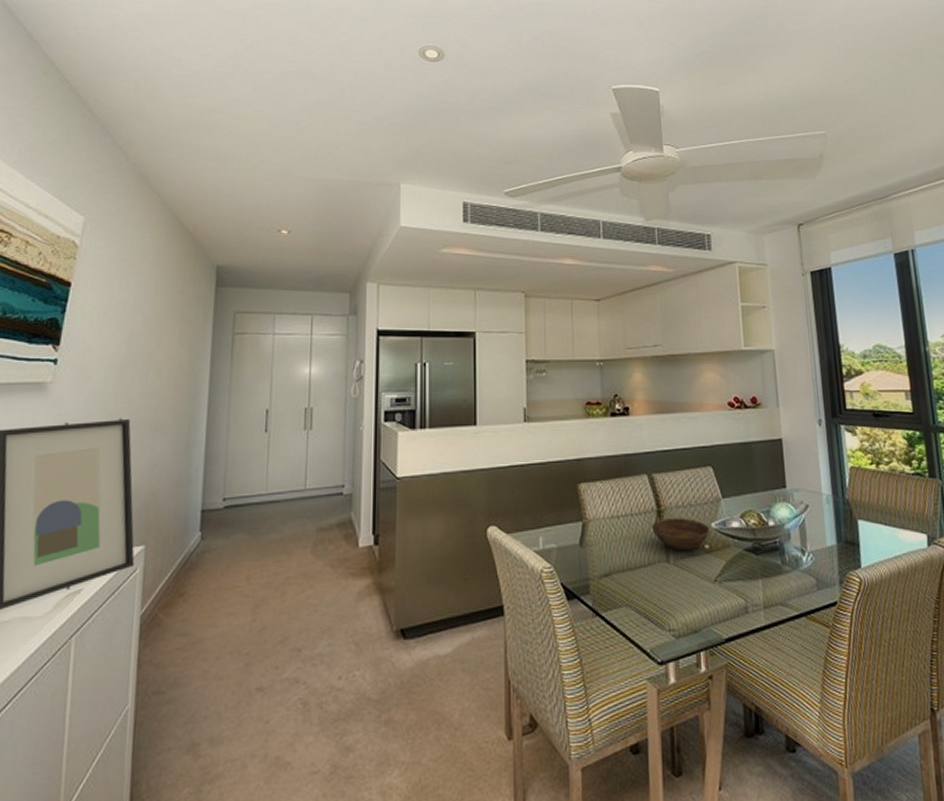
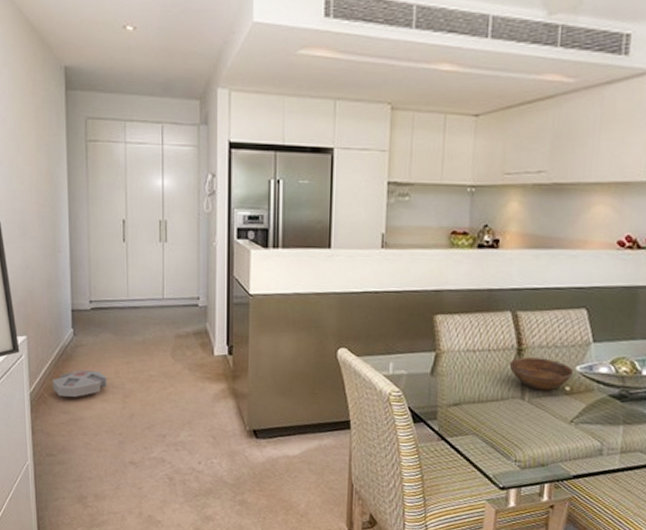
robot vacuum: none [170,578,236,615] -> present [53,370,107,397]

